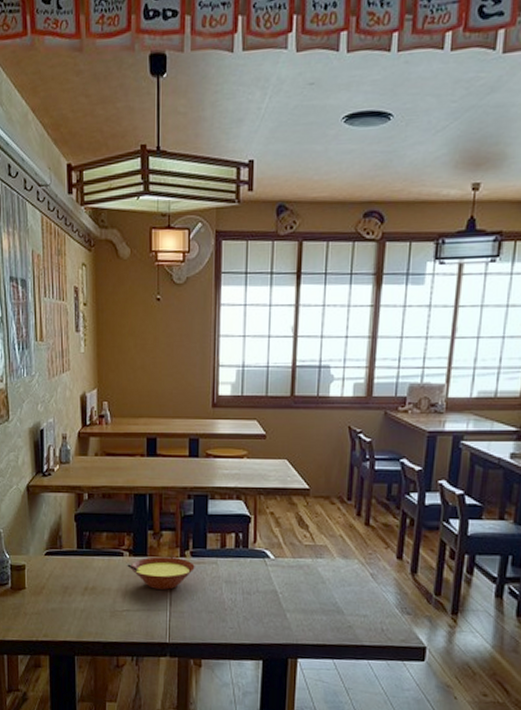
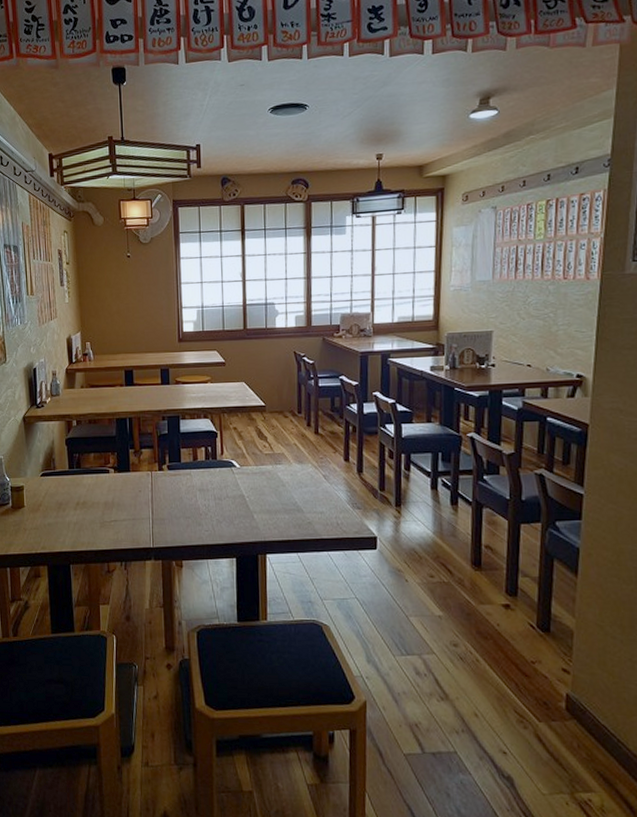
soup bowl: present [126,556,195,590] -> none [112,471,172,500]

